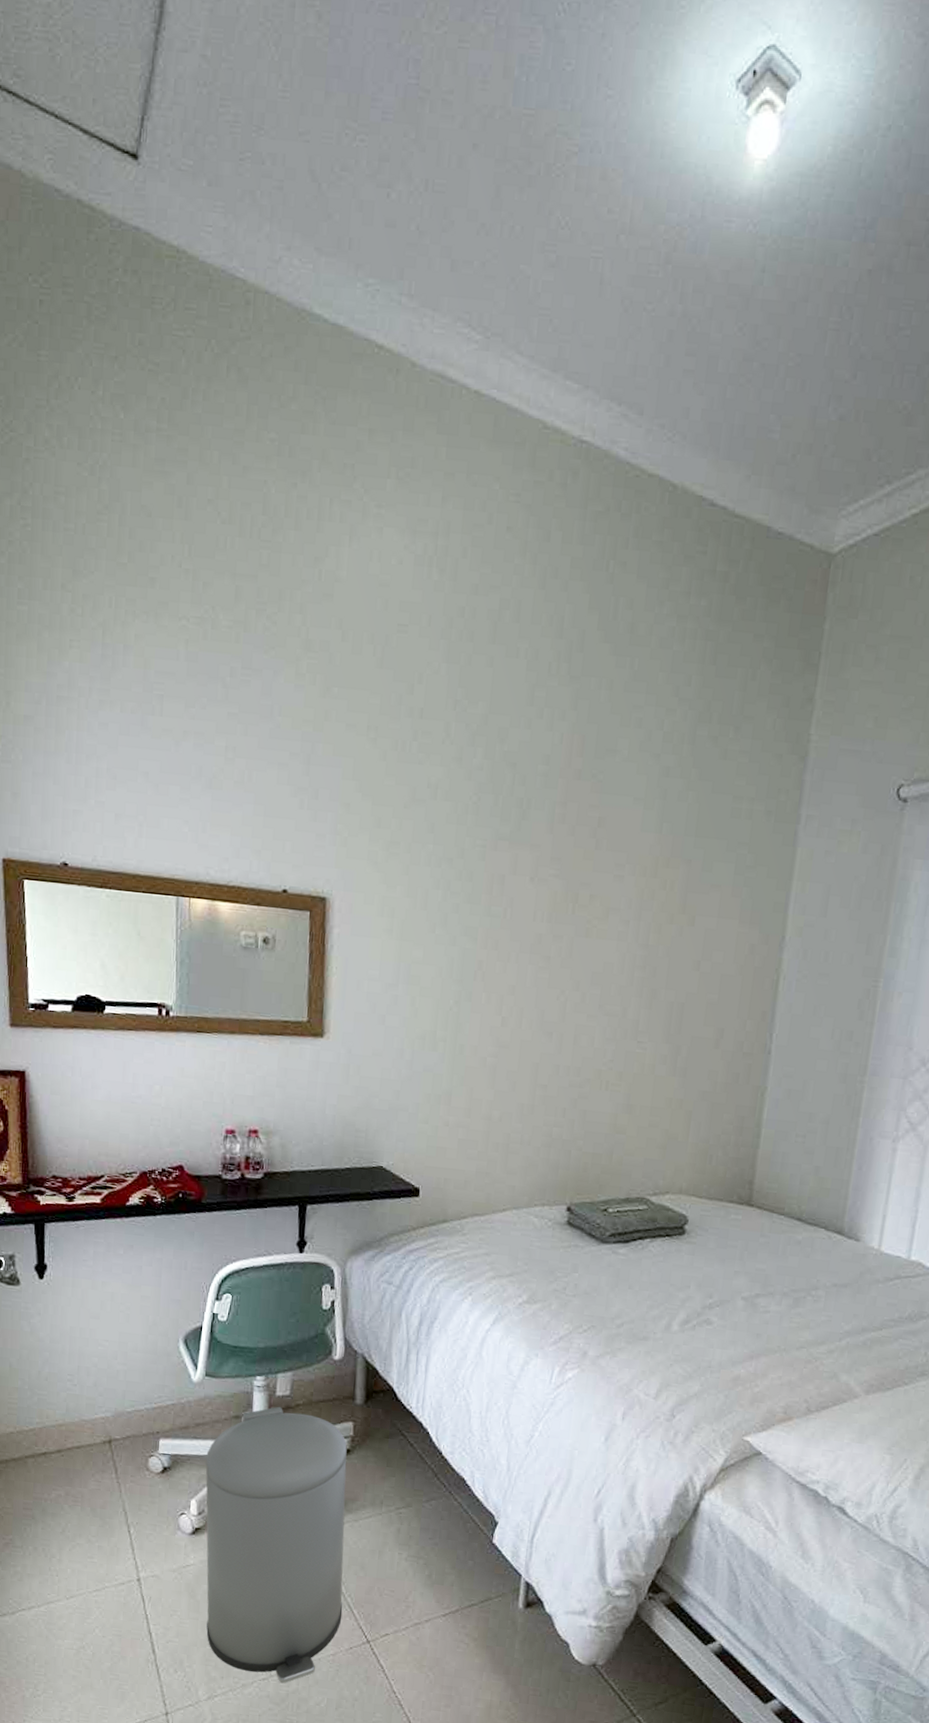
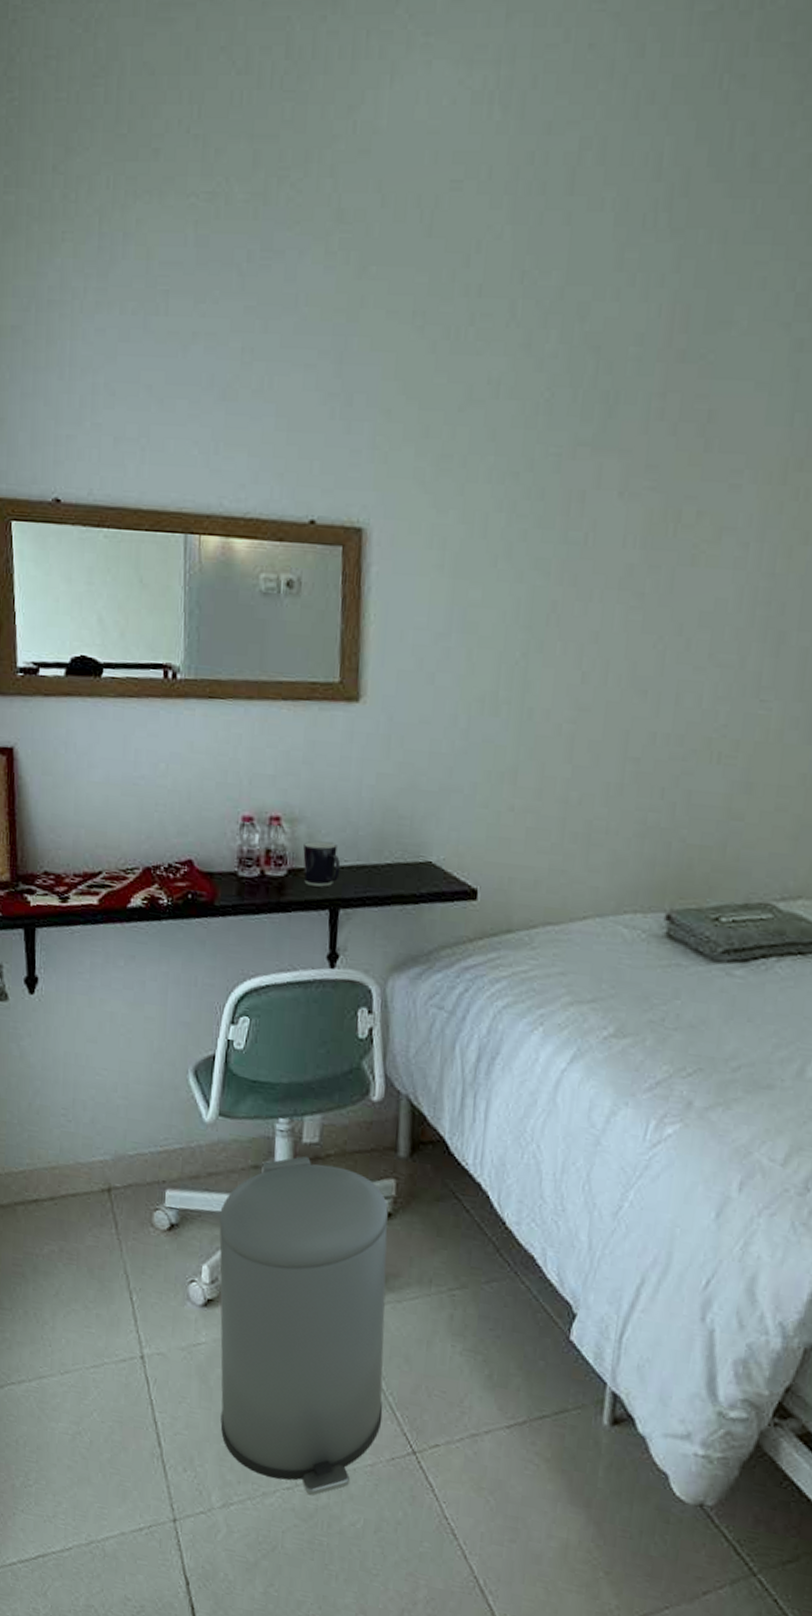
mug: none [277,1149,308,1187] -> present [303,840,341,887]

